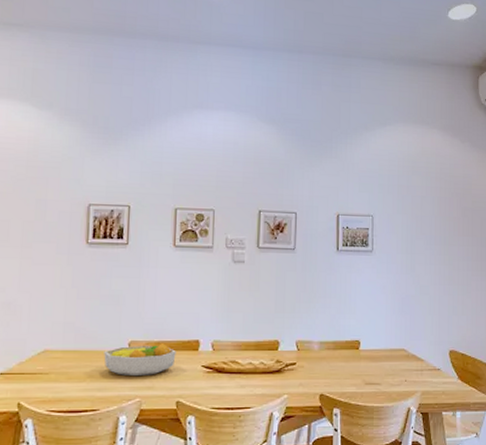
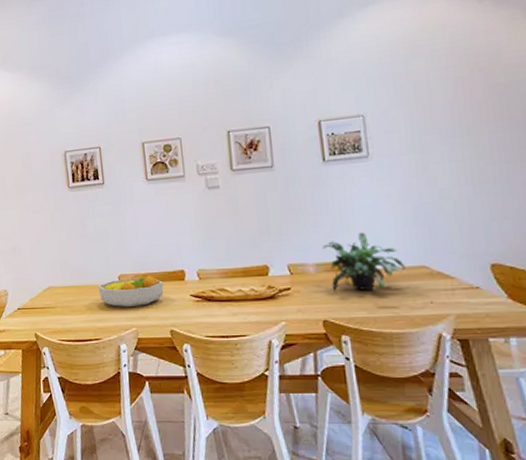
potted plant: none [327,316,390,369] -> present [322,232,406,293]

